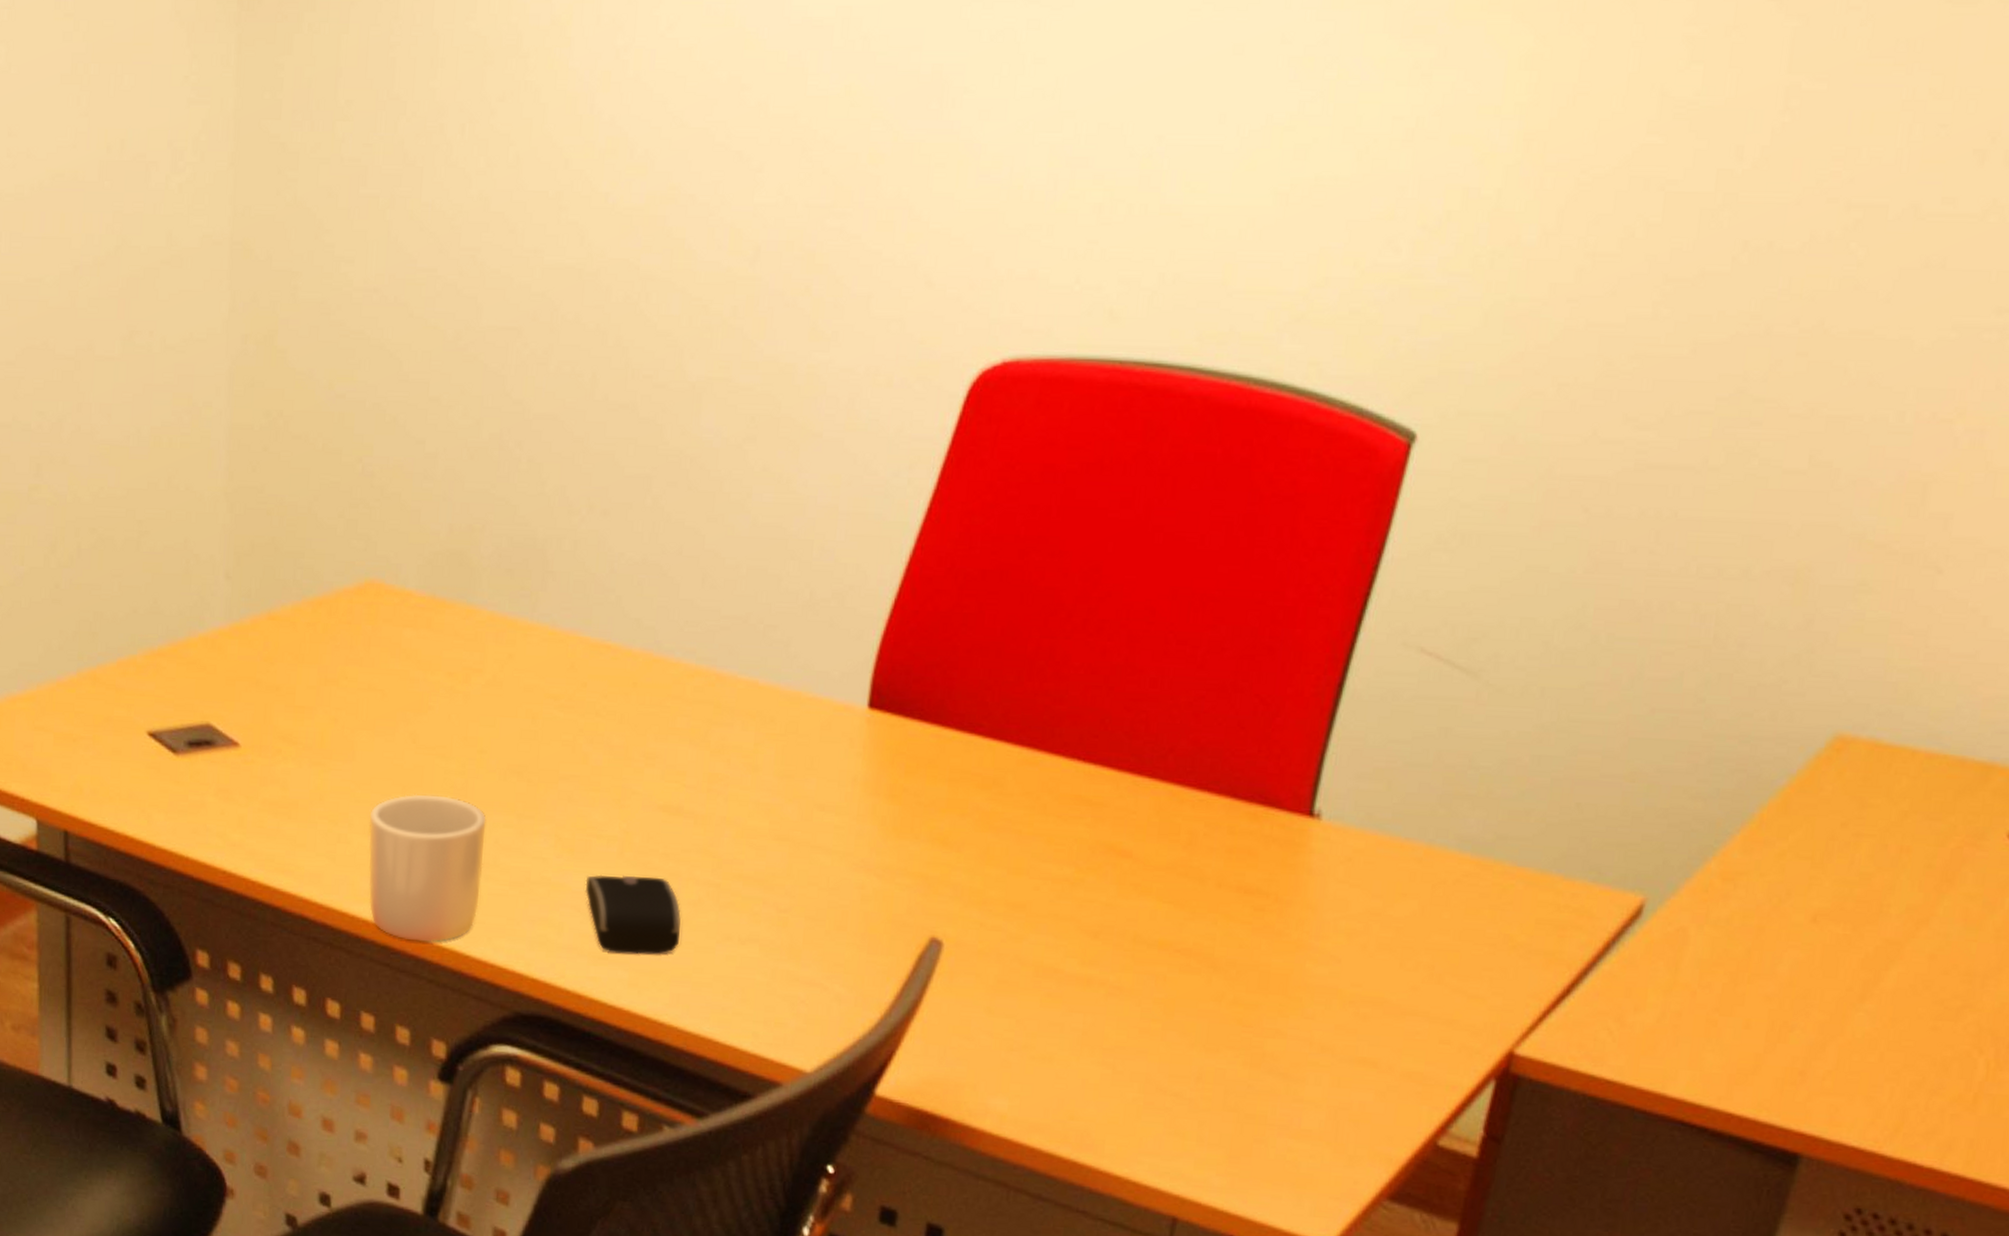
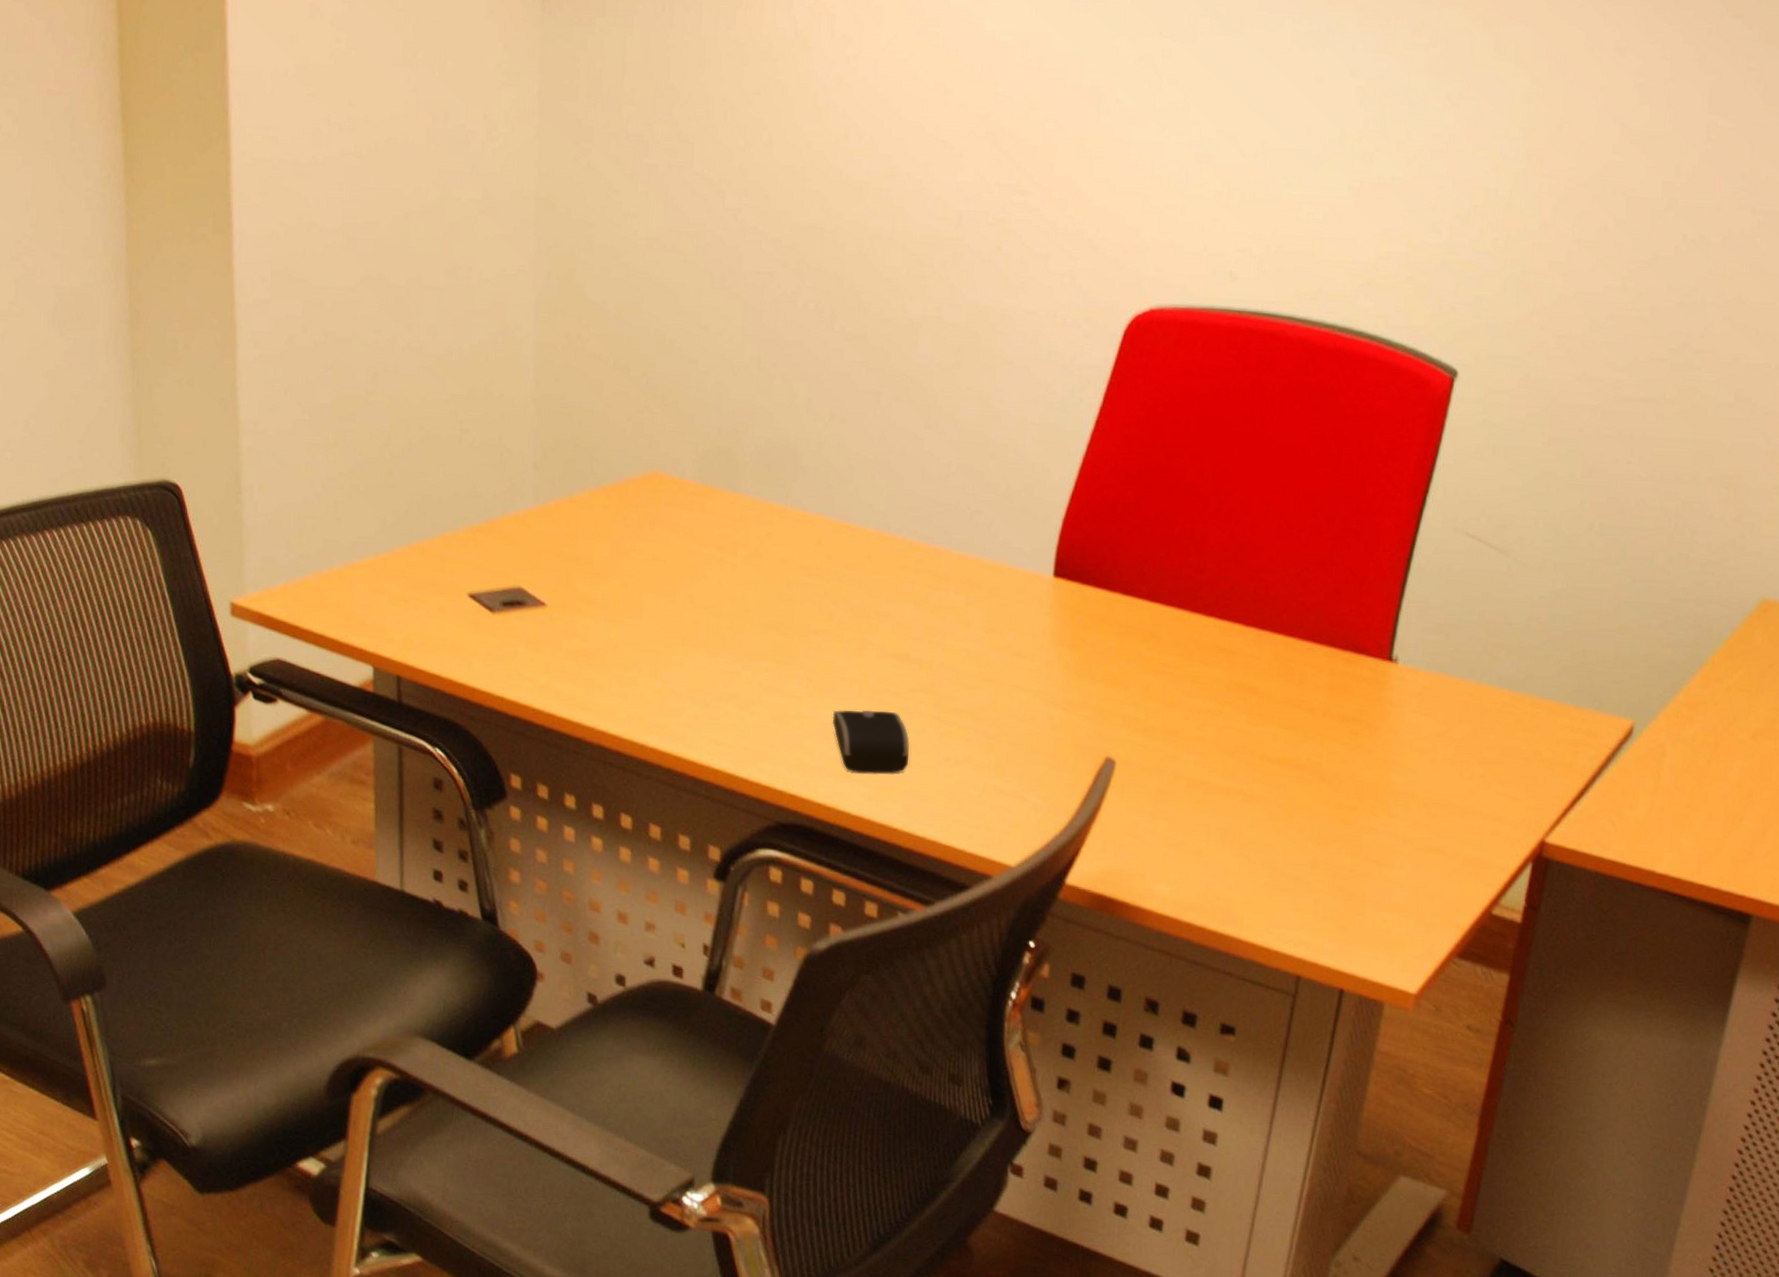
mug: present [368,794,486,942] -> none [654,645,751,766]

